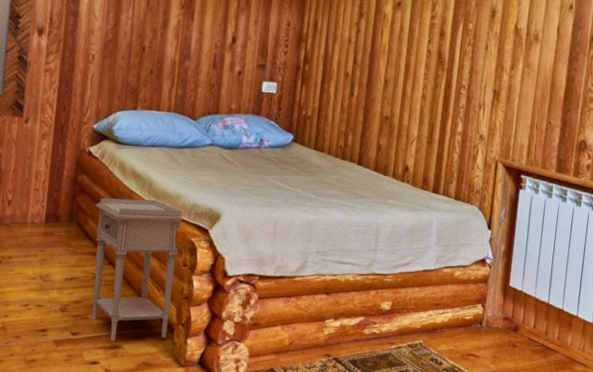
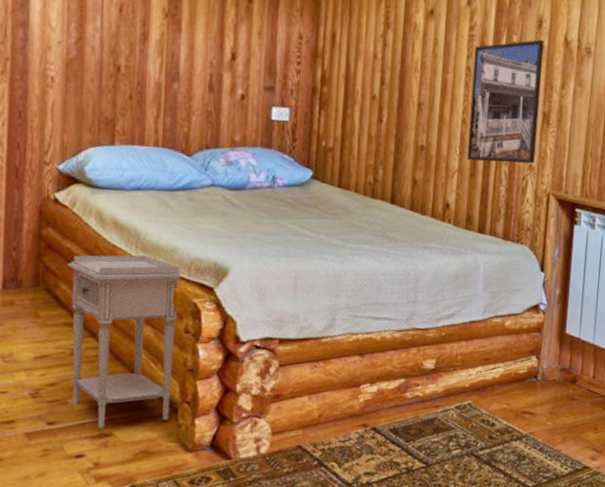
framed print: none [425,27,497,135] -> present [467,39,545,164]

